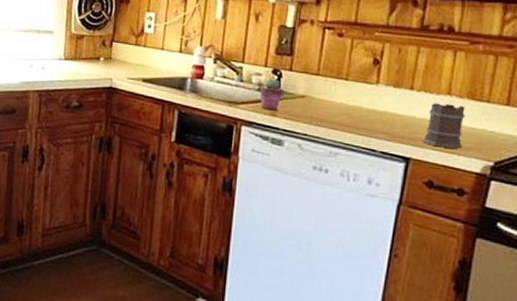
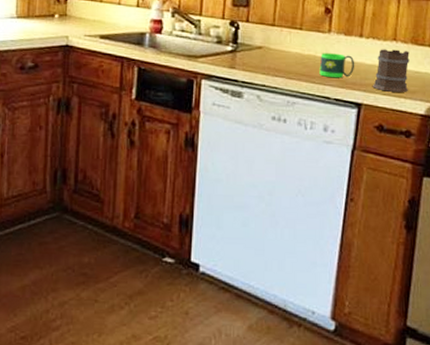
potted succulent: present [259,79,284,110] -> none [218,31,242,62]
mug: none [365,104,404,131] -> present [319,53,355,78]

